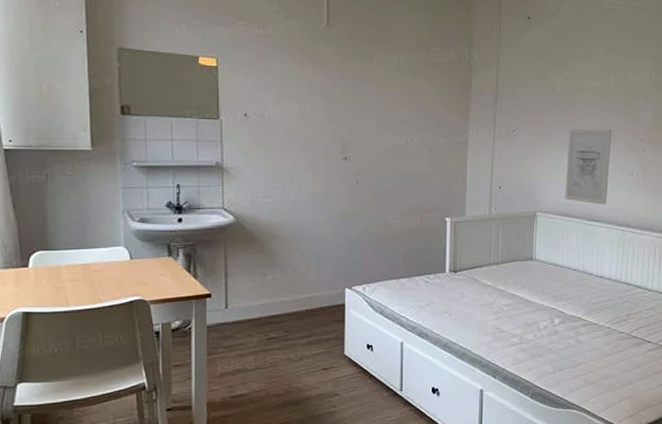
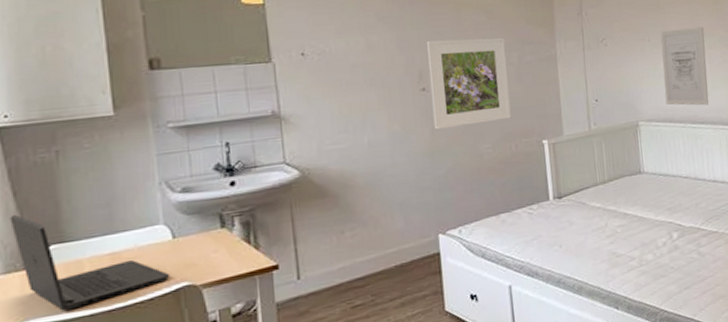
laptop: none [9,222,127,305] -> present [9,214,171,311]
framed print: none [351,114,422,196] -> present [426,37,512,130]

